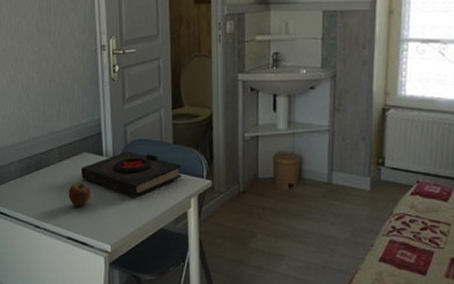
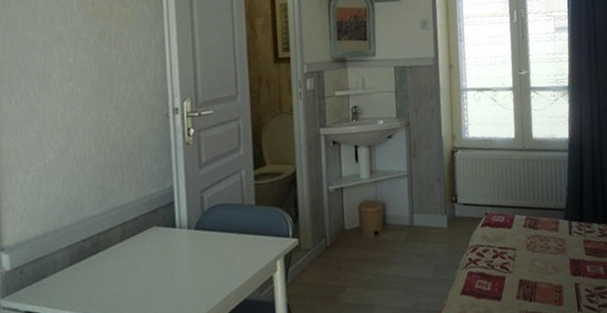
fruit: present [68,183,91,206] -> none [133,261,161,291]
book: present [80,151,182,198] -> none [148,219,267,270]

